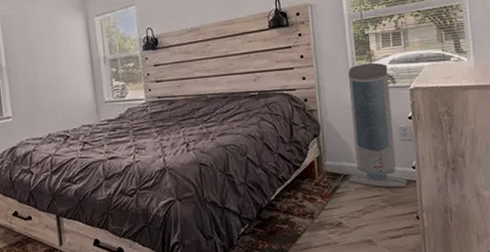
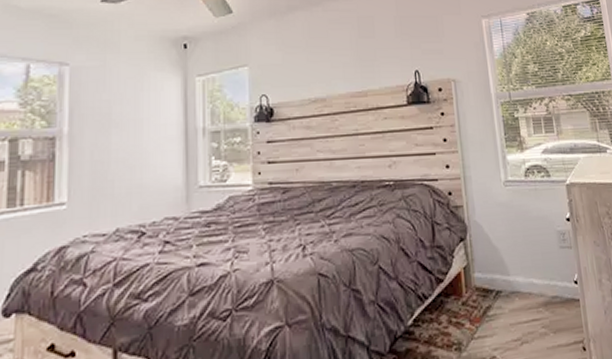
air purifier: present [348,62,408,188] -> none [498,151,571,309]

